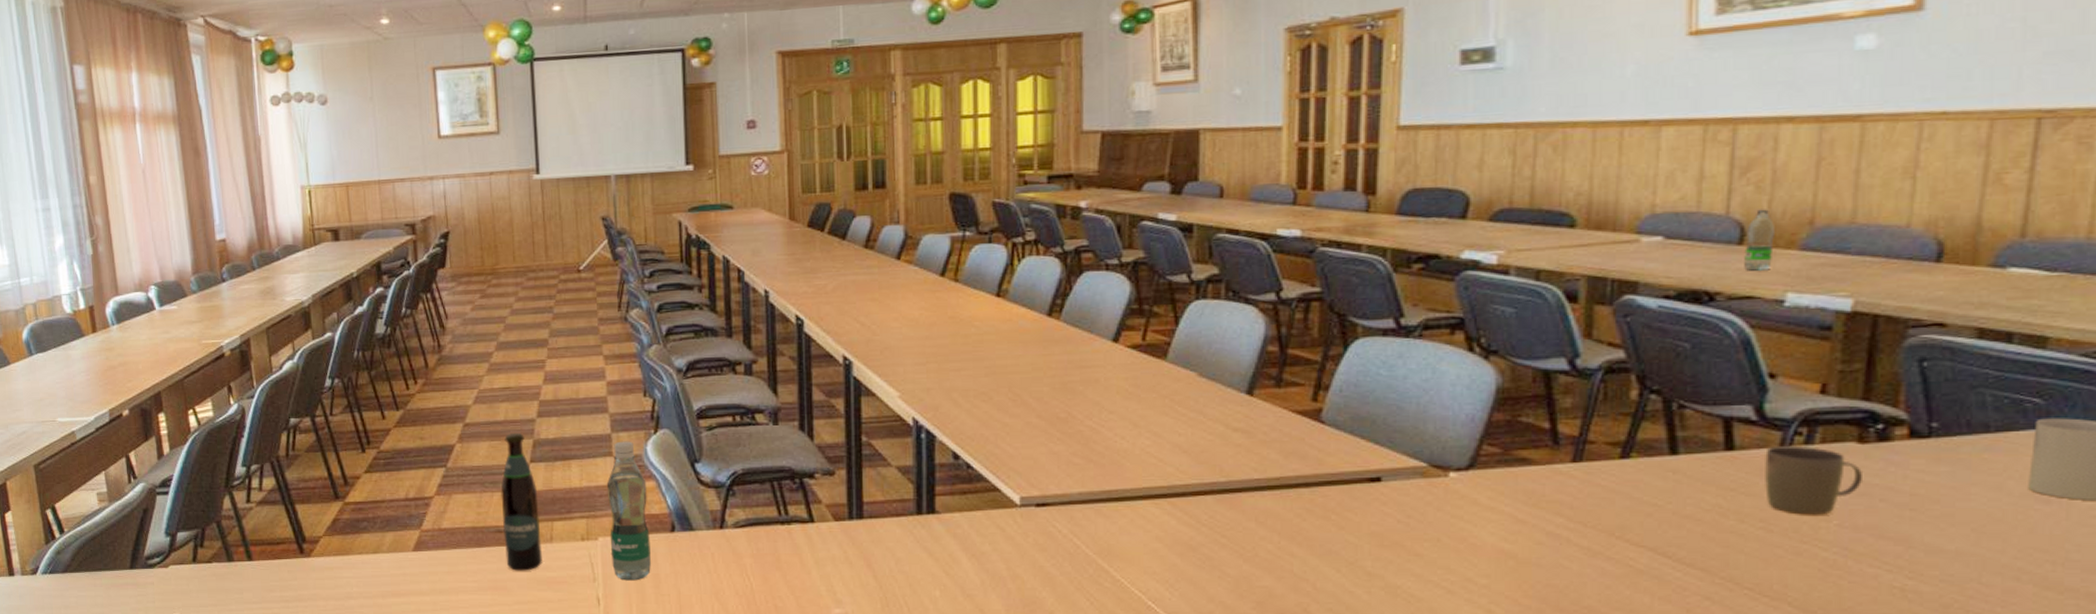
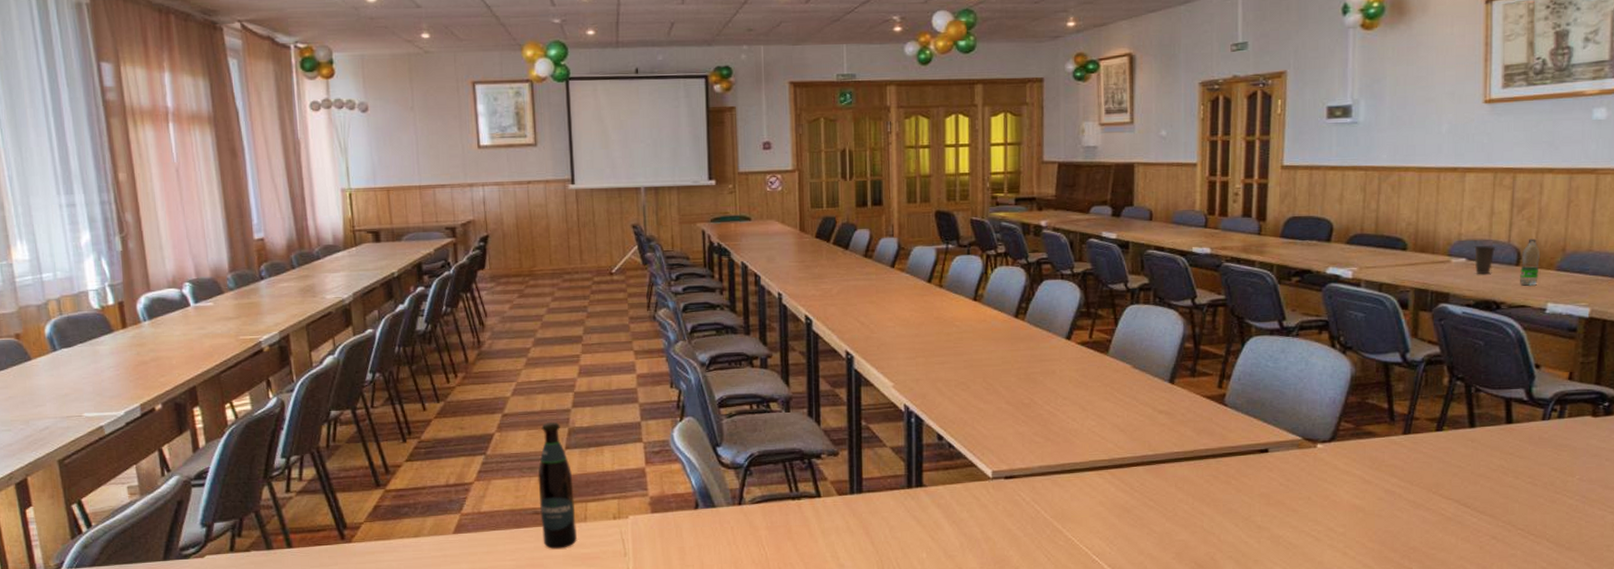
bottle: present [606,441,651,581] -> none [636,428,677,554]
cup: none [1673,219,1708,257] -> present [1473,246,1496,275]
mug: present [1765,445,1864,515] -> none [1532,419,1596,472]

